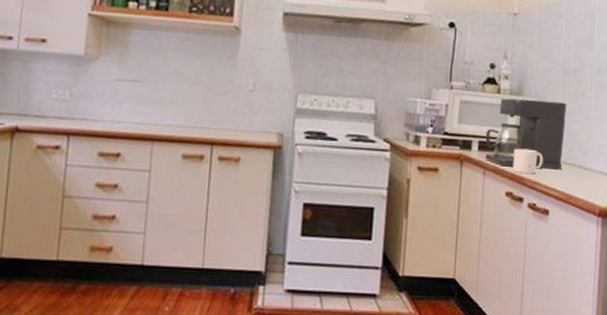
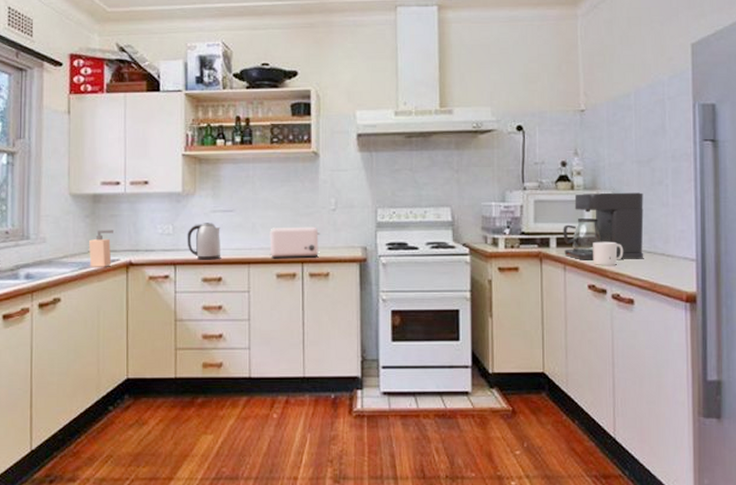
kettle: none [84,91,124,133] -> present [187,223,221,260]
toaster: none [177,104,234,140] -> present [269,226,320,259]

